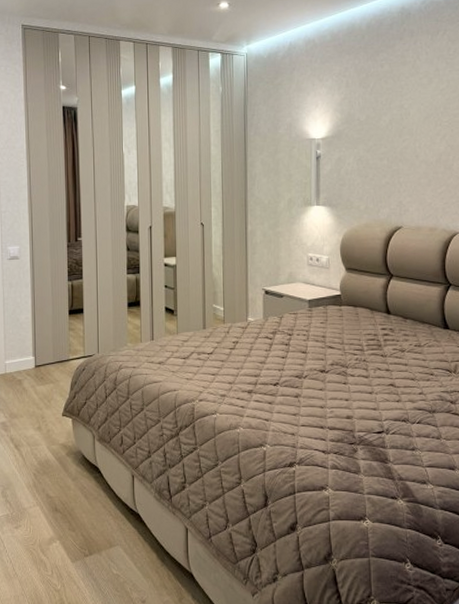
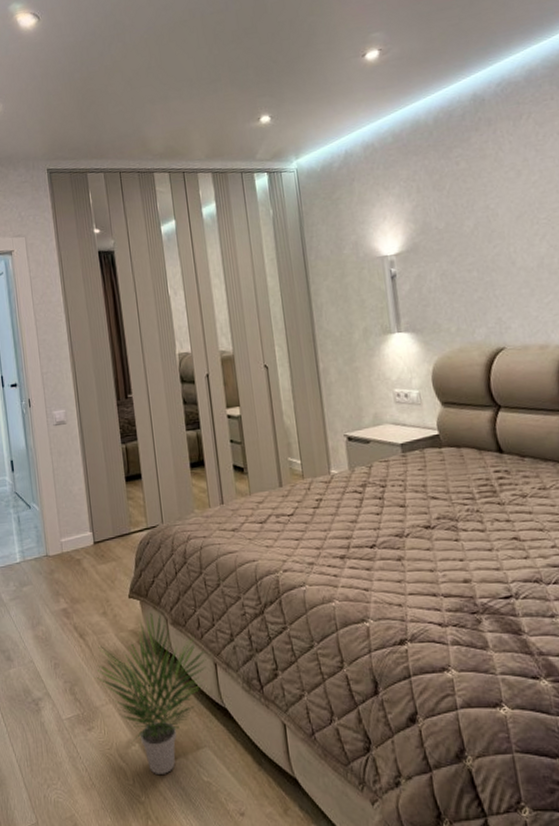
potted plant: none [25,429,125,567] -> present [95,612,206,774]

